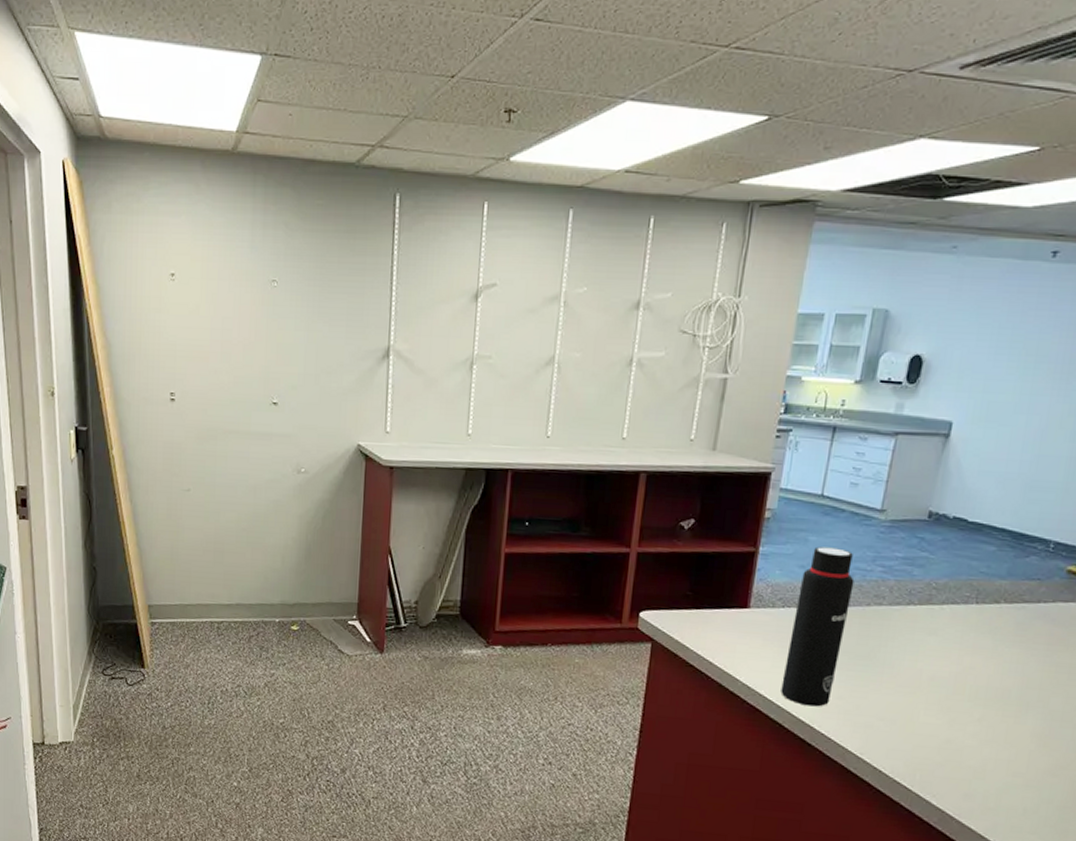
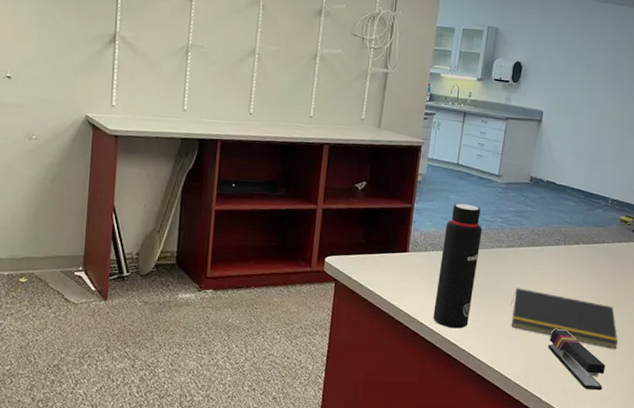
notepad: none [891,658,1054,747] -> present [510,288,618,350]
stapler: none [944,714,1031,799] -> present [548,329,605,391]

